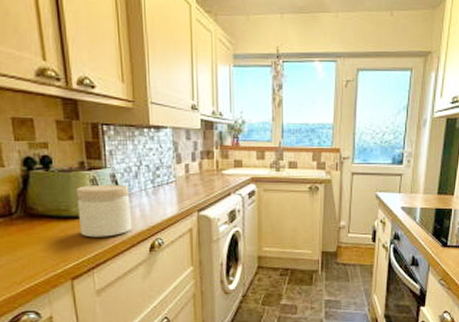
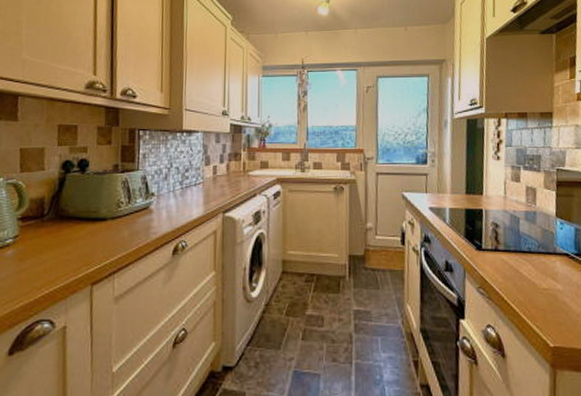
jar: present [76,184,131,238] -> none [106,186,158,240]

